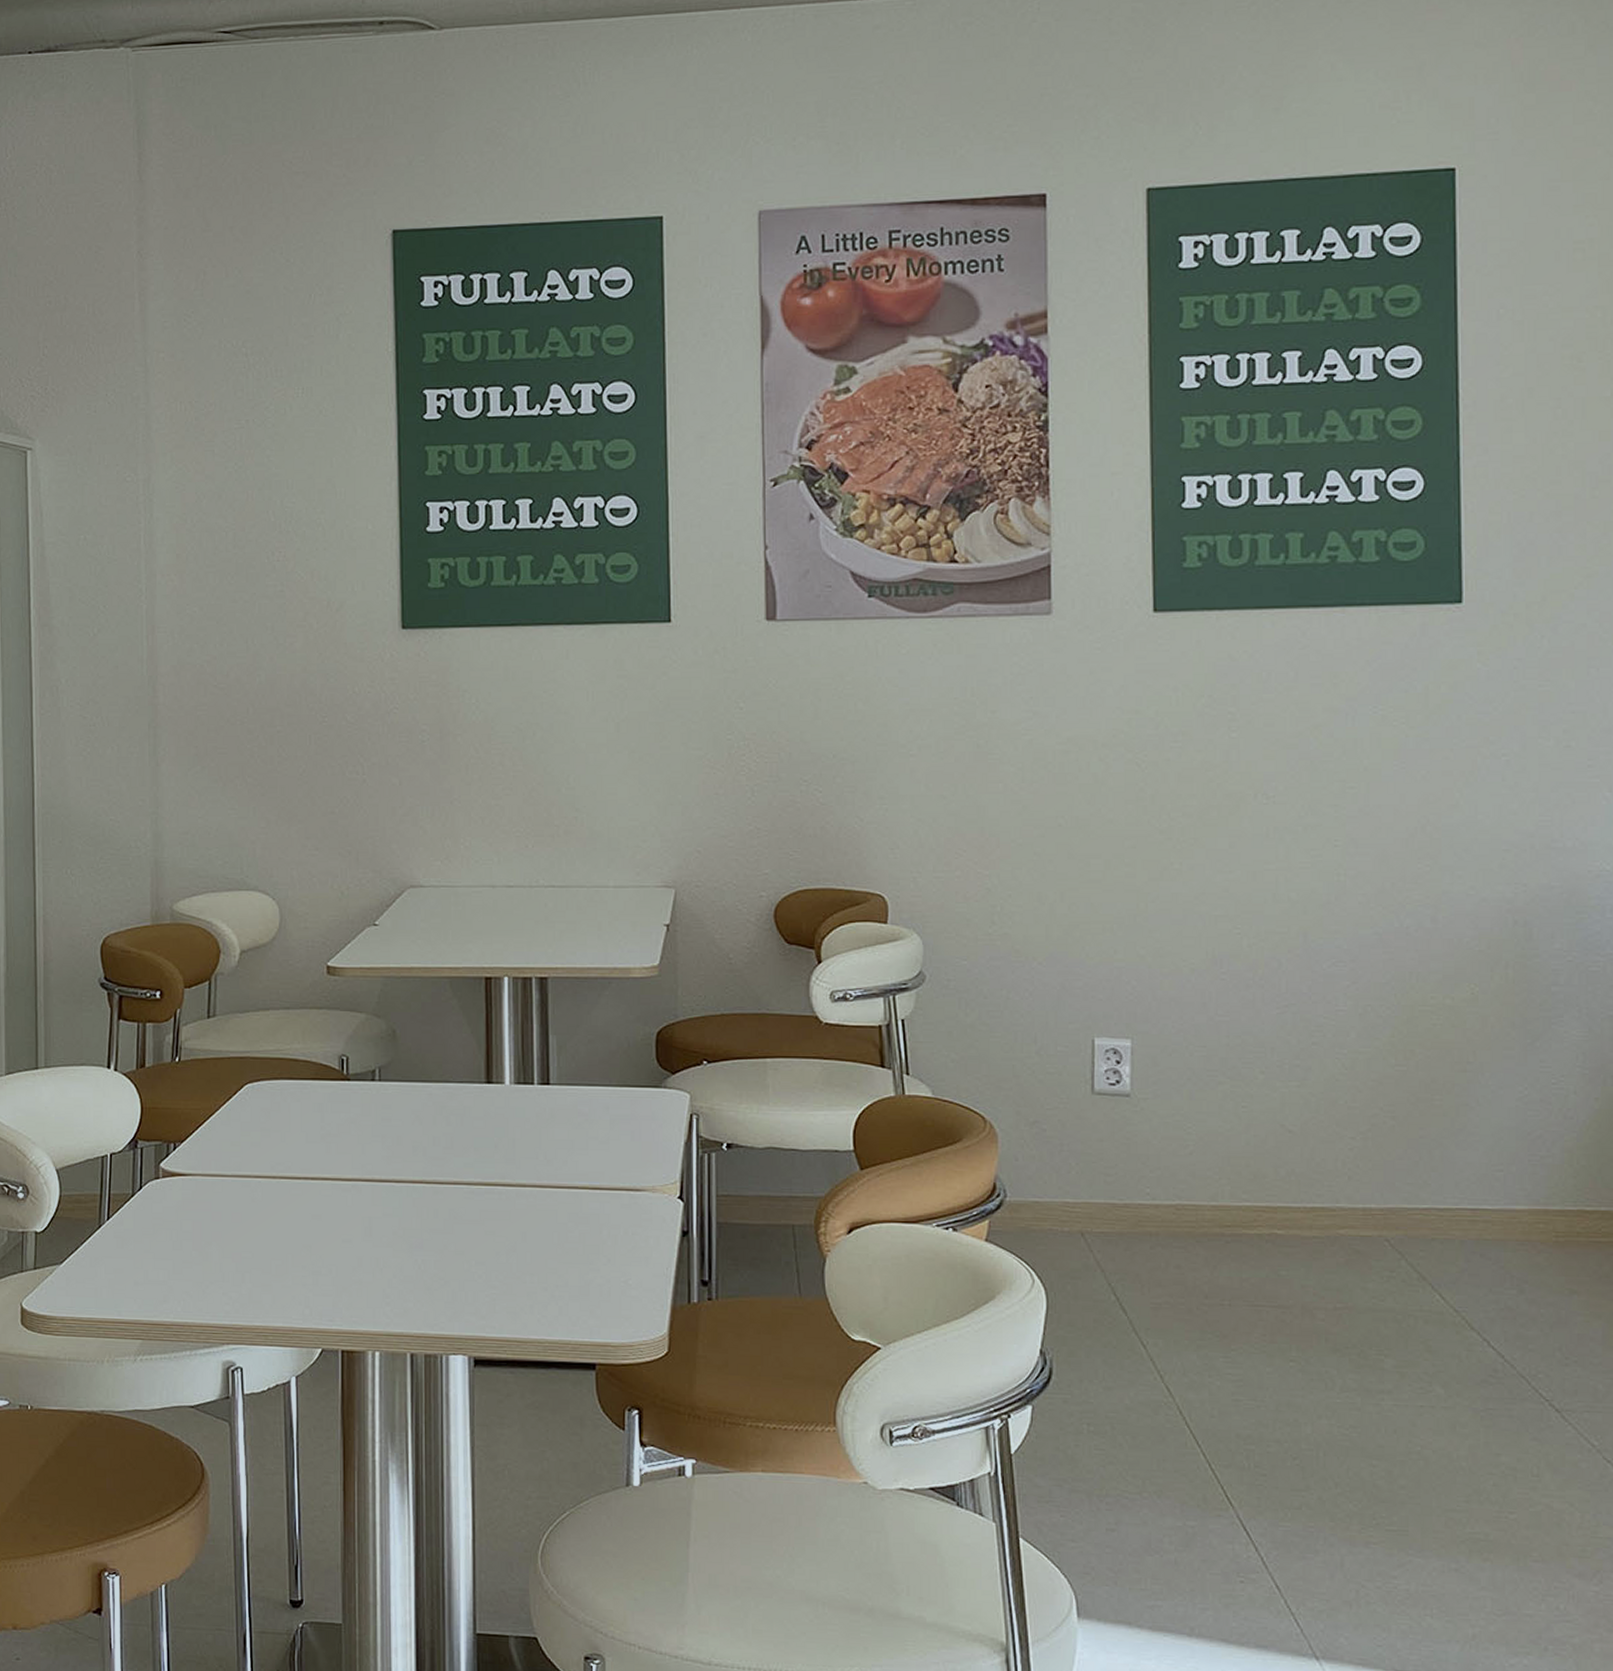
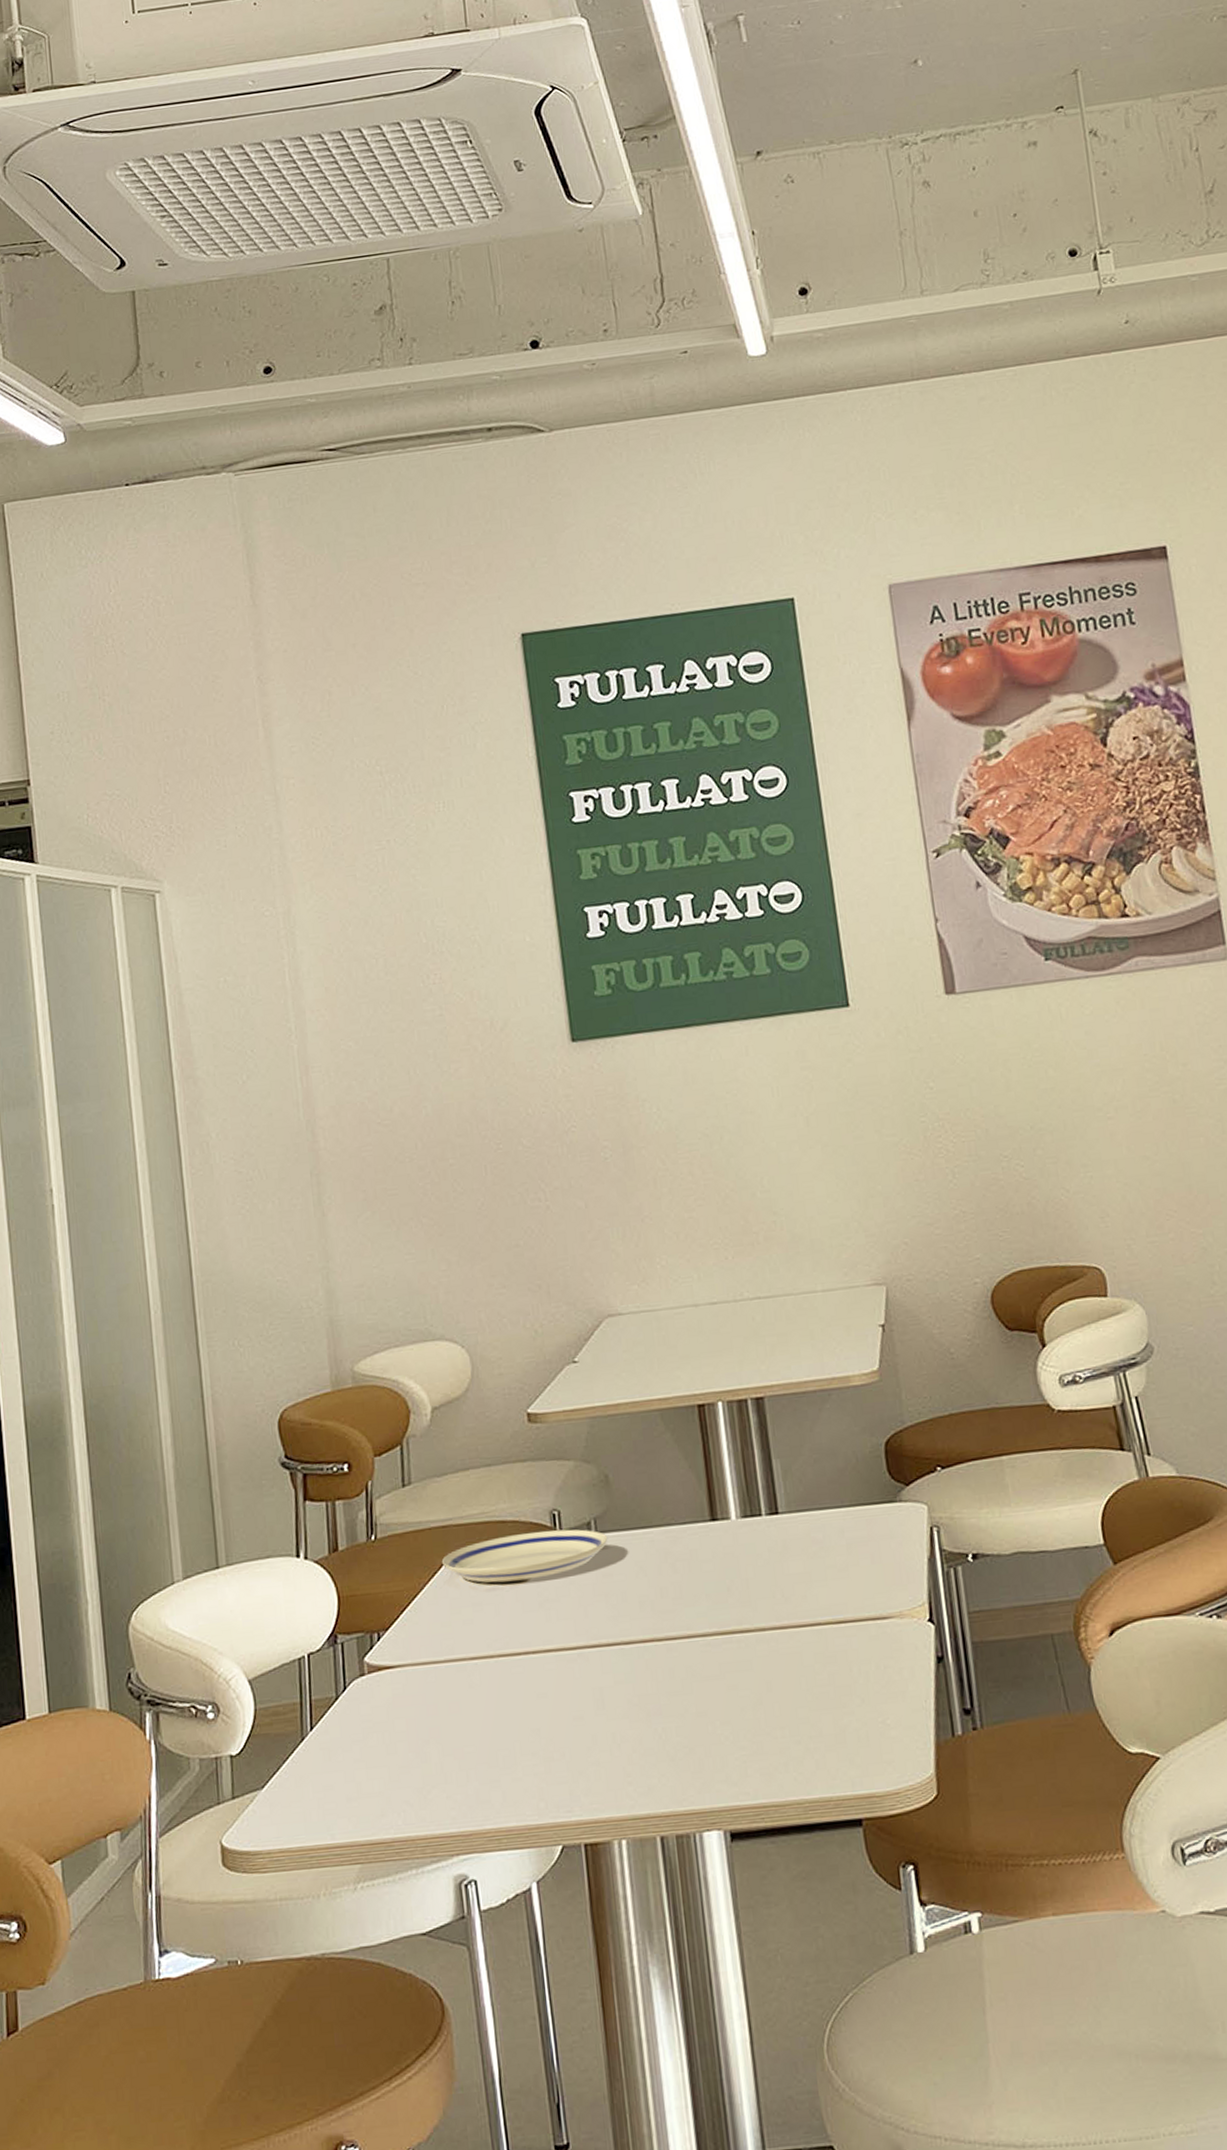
plate: none [237,1072,390,1114] -> present [441,1529,608,1583]

